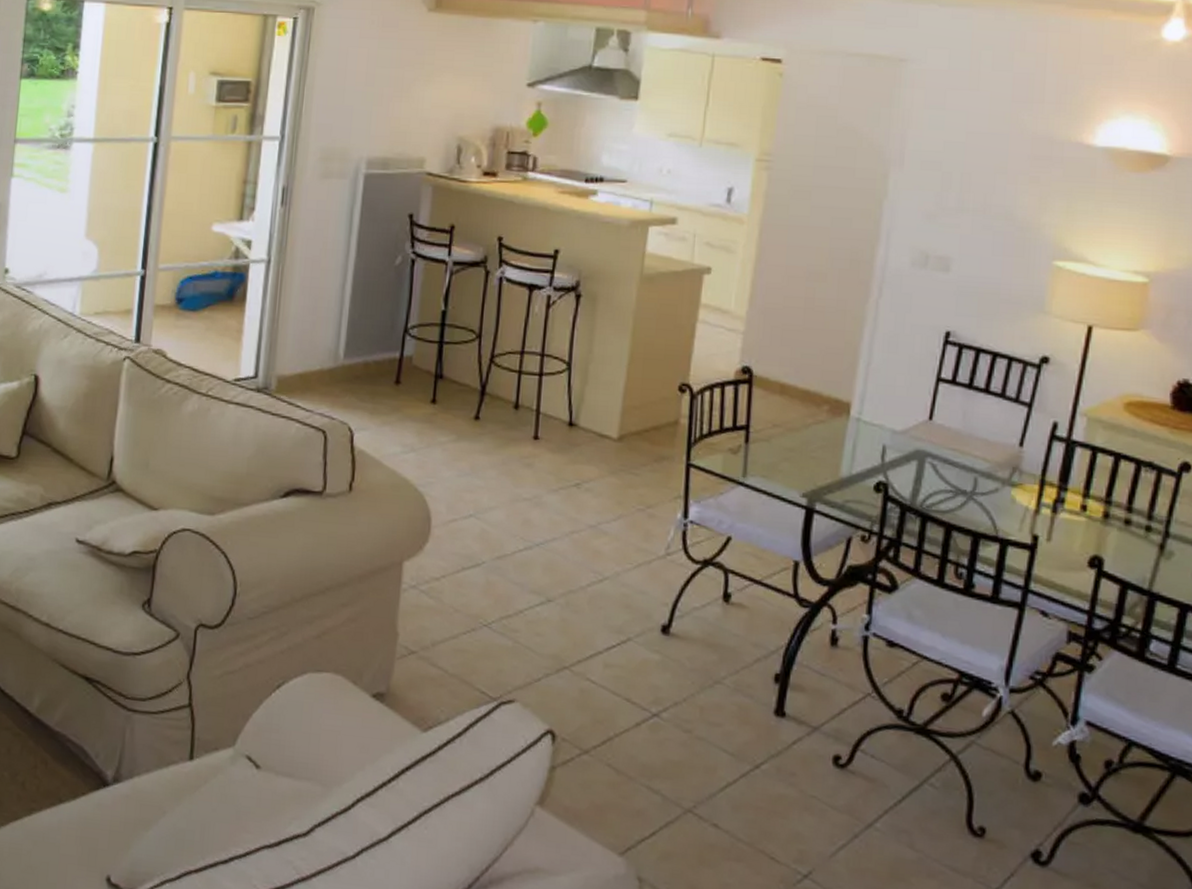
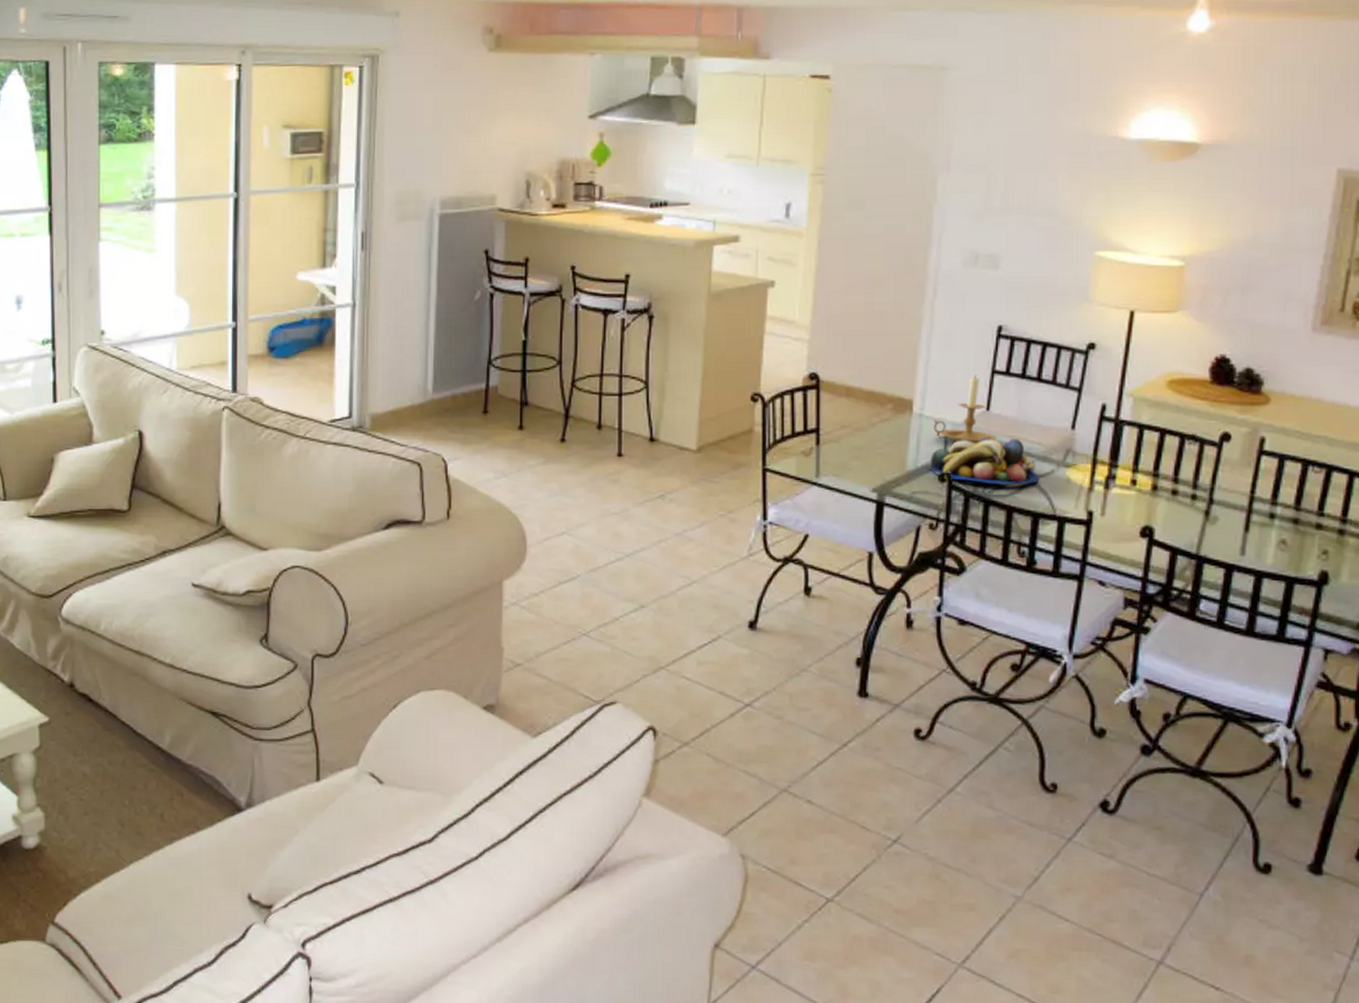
fruit bowl: none [863,447,983,502] -> present [928,437,1040,485]
candle holder: none [871,381,939,455] -> present [933,375,997,444]

